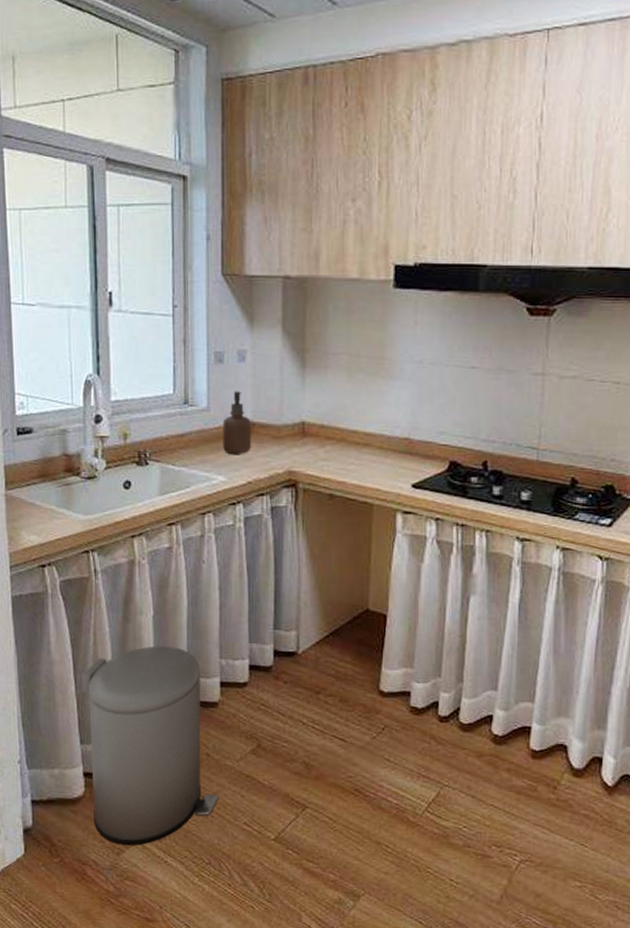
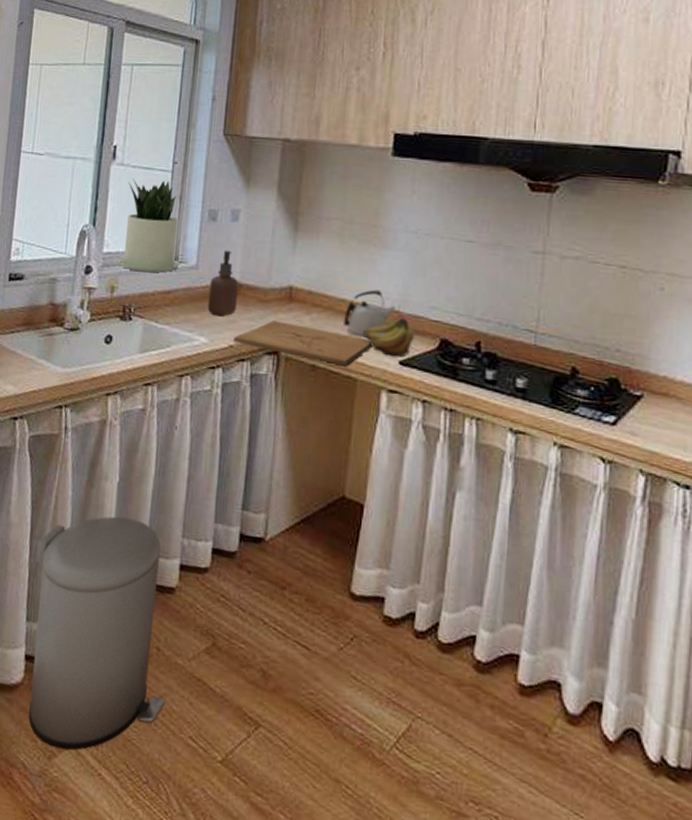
planter: none [127,324,192,418] -> present [117,178,181,273]
cutting board: none [251,455,386,493] -> present [233,320,373,367]
kettle: none [357,419,406,465] -> present [344,289,396,338]
fruit: none [375,444,425,481] -> present [362,317,415,357]

